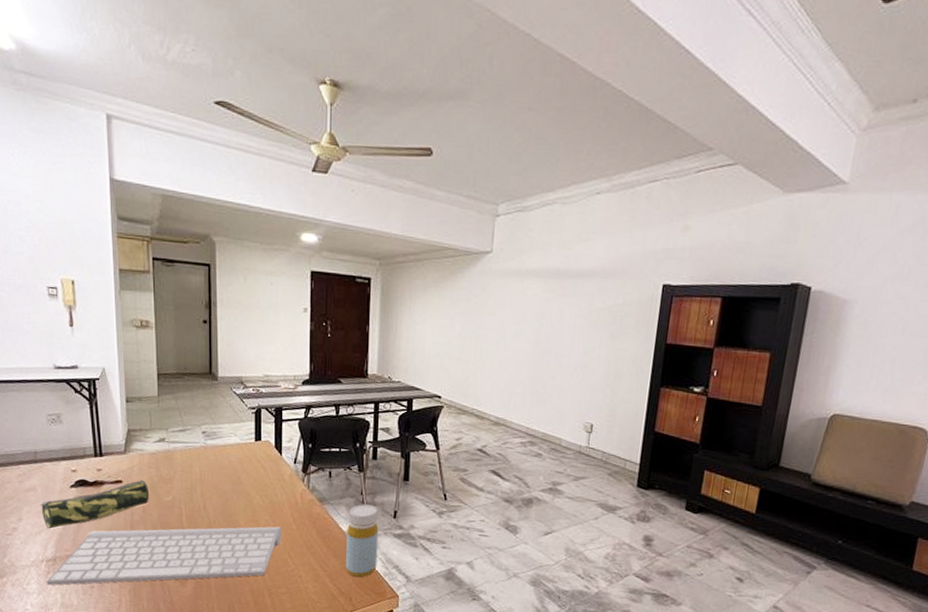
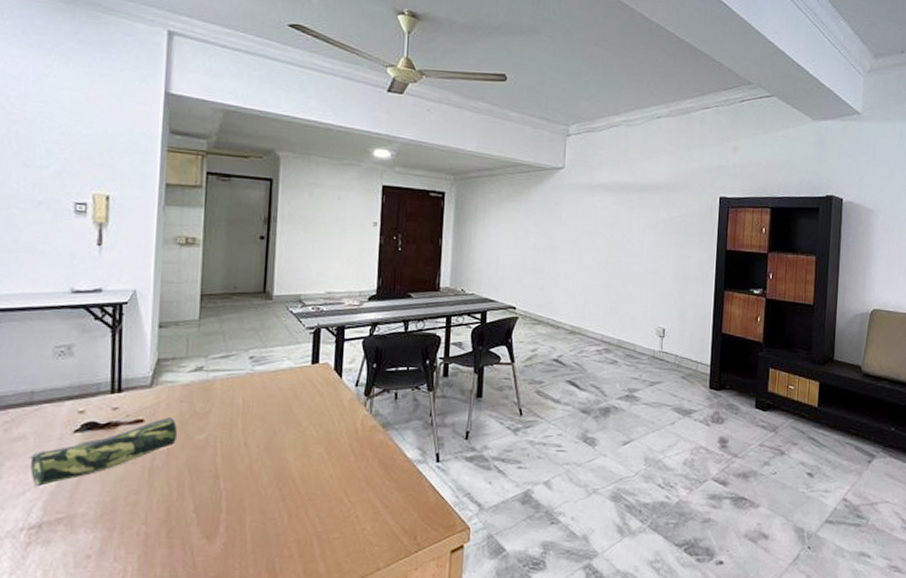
keyboard: present [46,526,282,586] -> none [24,460,338,561]
bottle: present [346,504,379,578] -> none [411,427,449,511]

